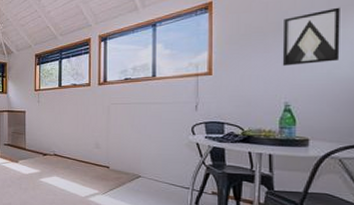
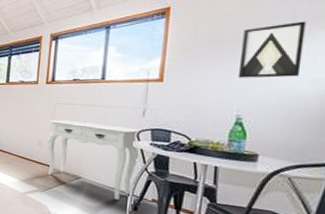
console table: none [105,120,195,197] -> present [47,120,140,201]

